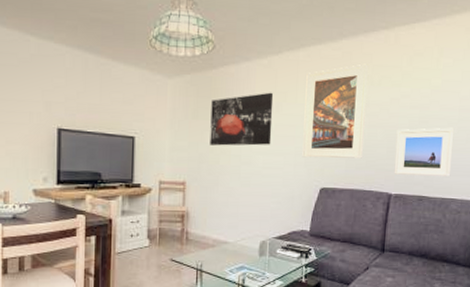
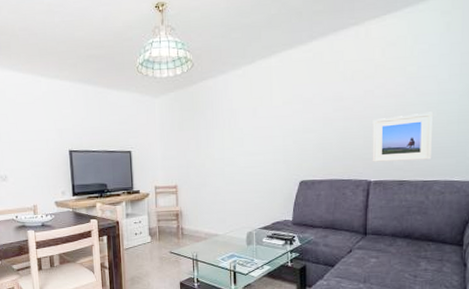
wall art: present [210,92,274,146] -> none [194,99,251,152]
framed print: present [302,64,368,159] -> none [280,61,341,155]

